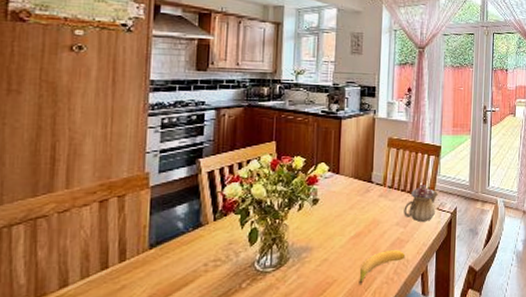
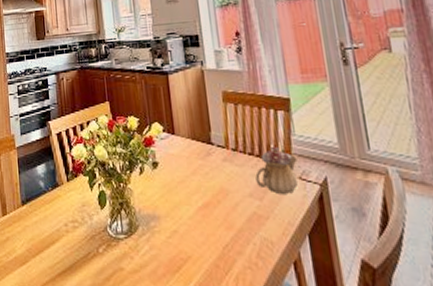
banana: present [359,250,406,285] -> none [214,227,268,267]

